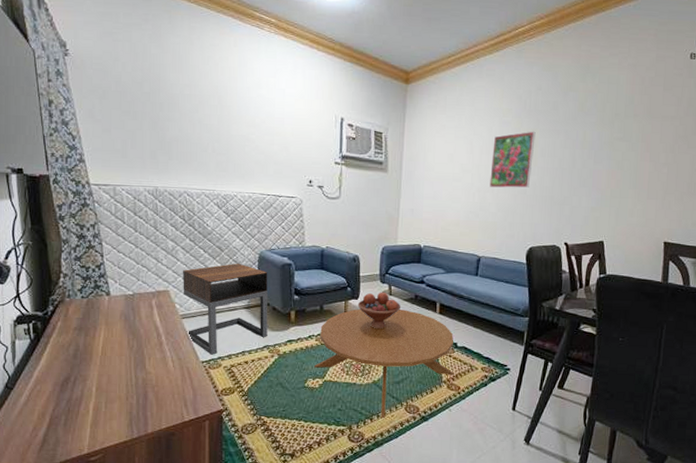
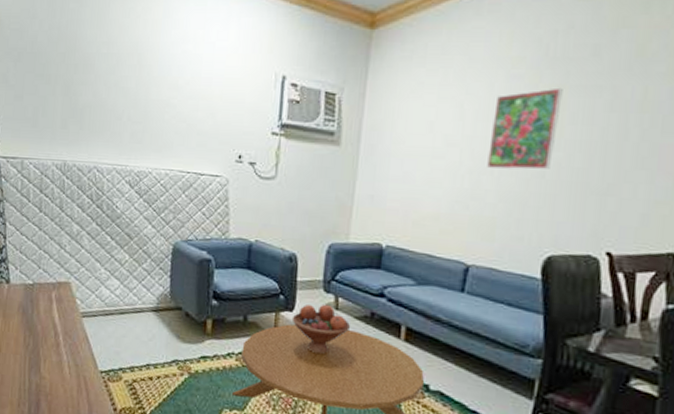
nightstand: present [183,263,268,355] -> none [85,254,183,365]

